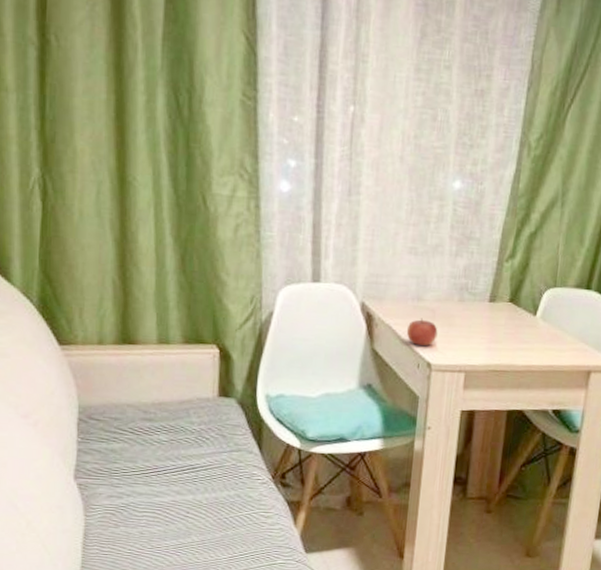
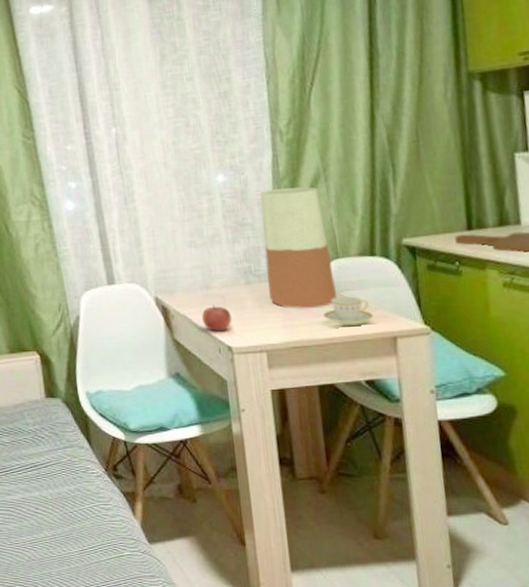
vase: none [480,205,553,334] -> present [259,186,337,308]
teacup: none [528,325,575,357] -> present [323,296,373,327]

